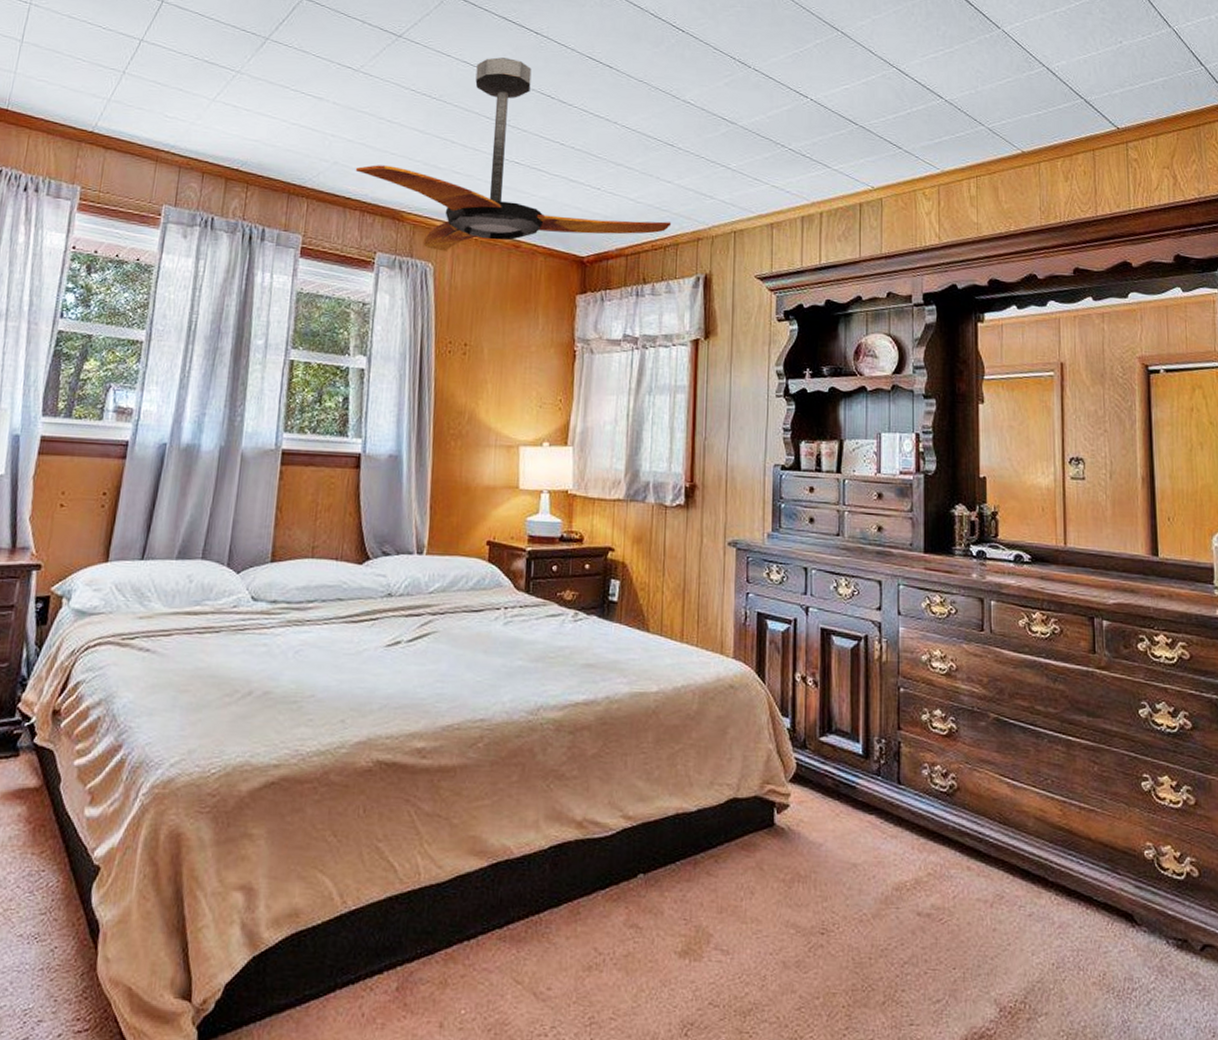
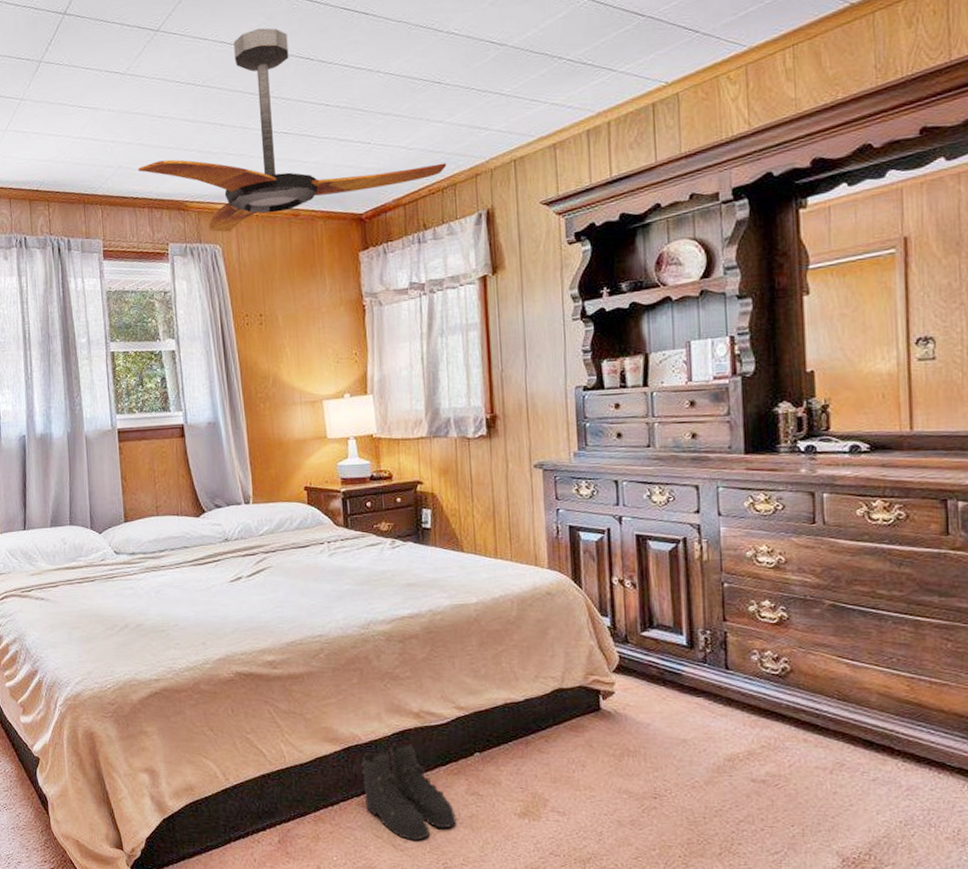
boots: none [508,858,610,987] -> present [361,742,456,841]

